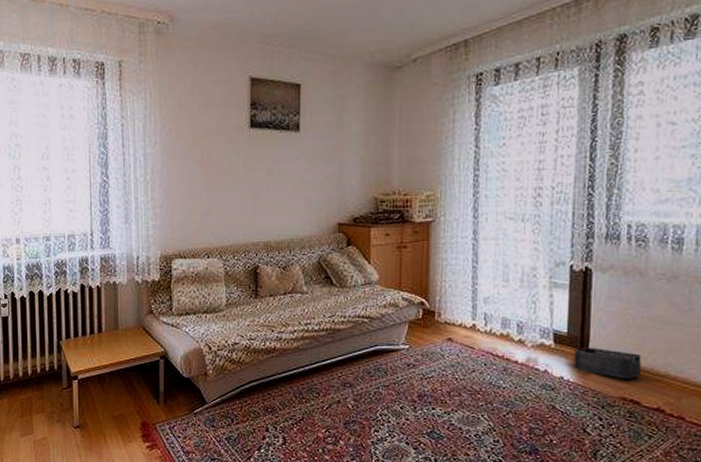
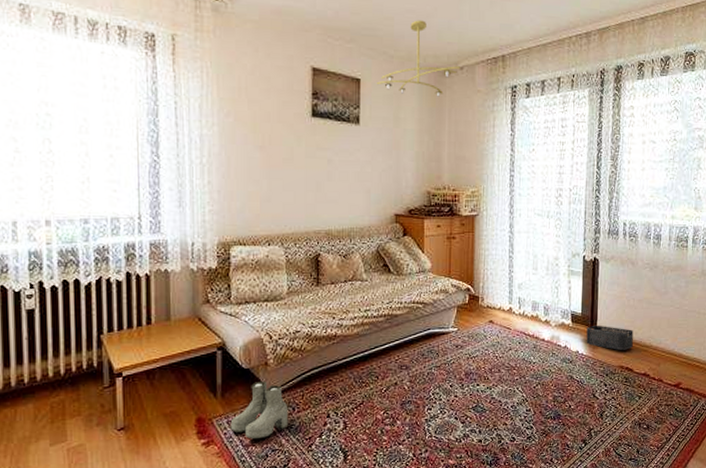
boots: none [172,391,227,447] -> present [230,382,289,440]
ceiling light fixture: none [317,13,413,95] -> present [376,20,460,97]

